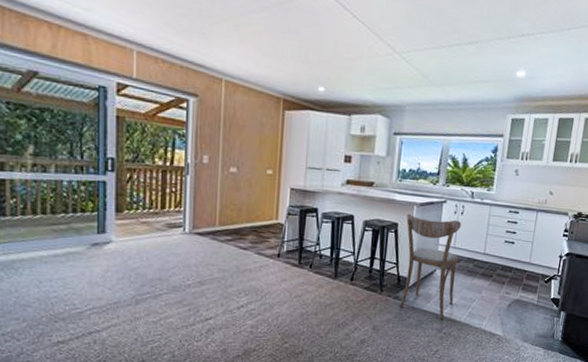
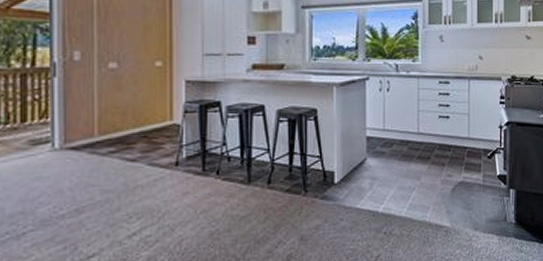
dining chair: present [399,213,461,320] -> none [326,96,391,218]

